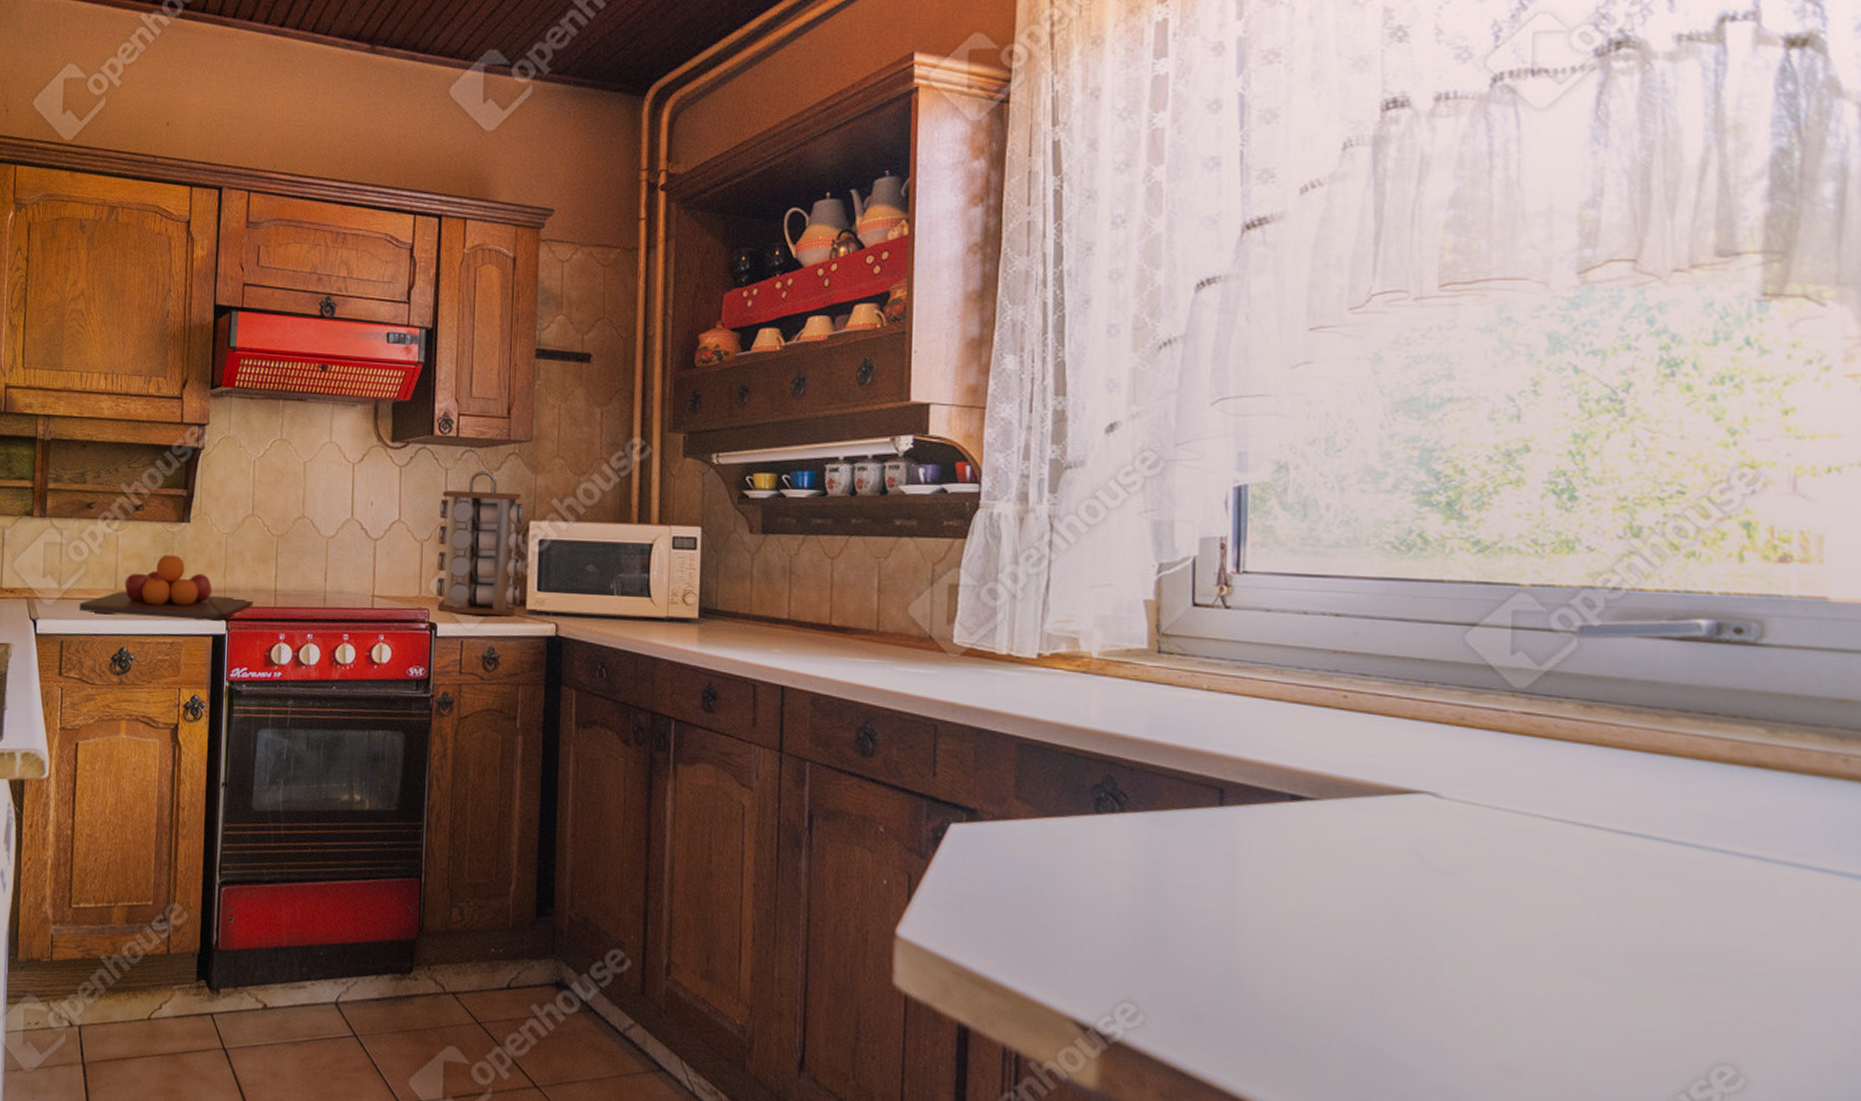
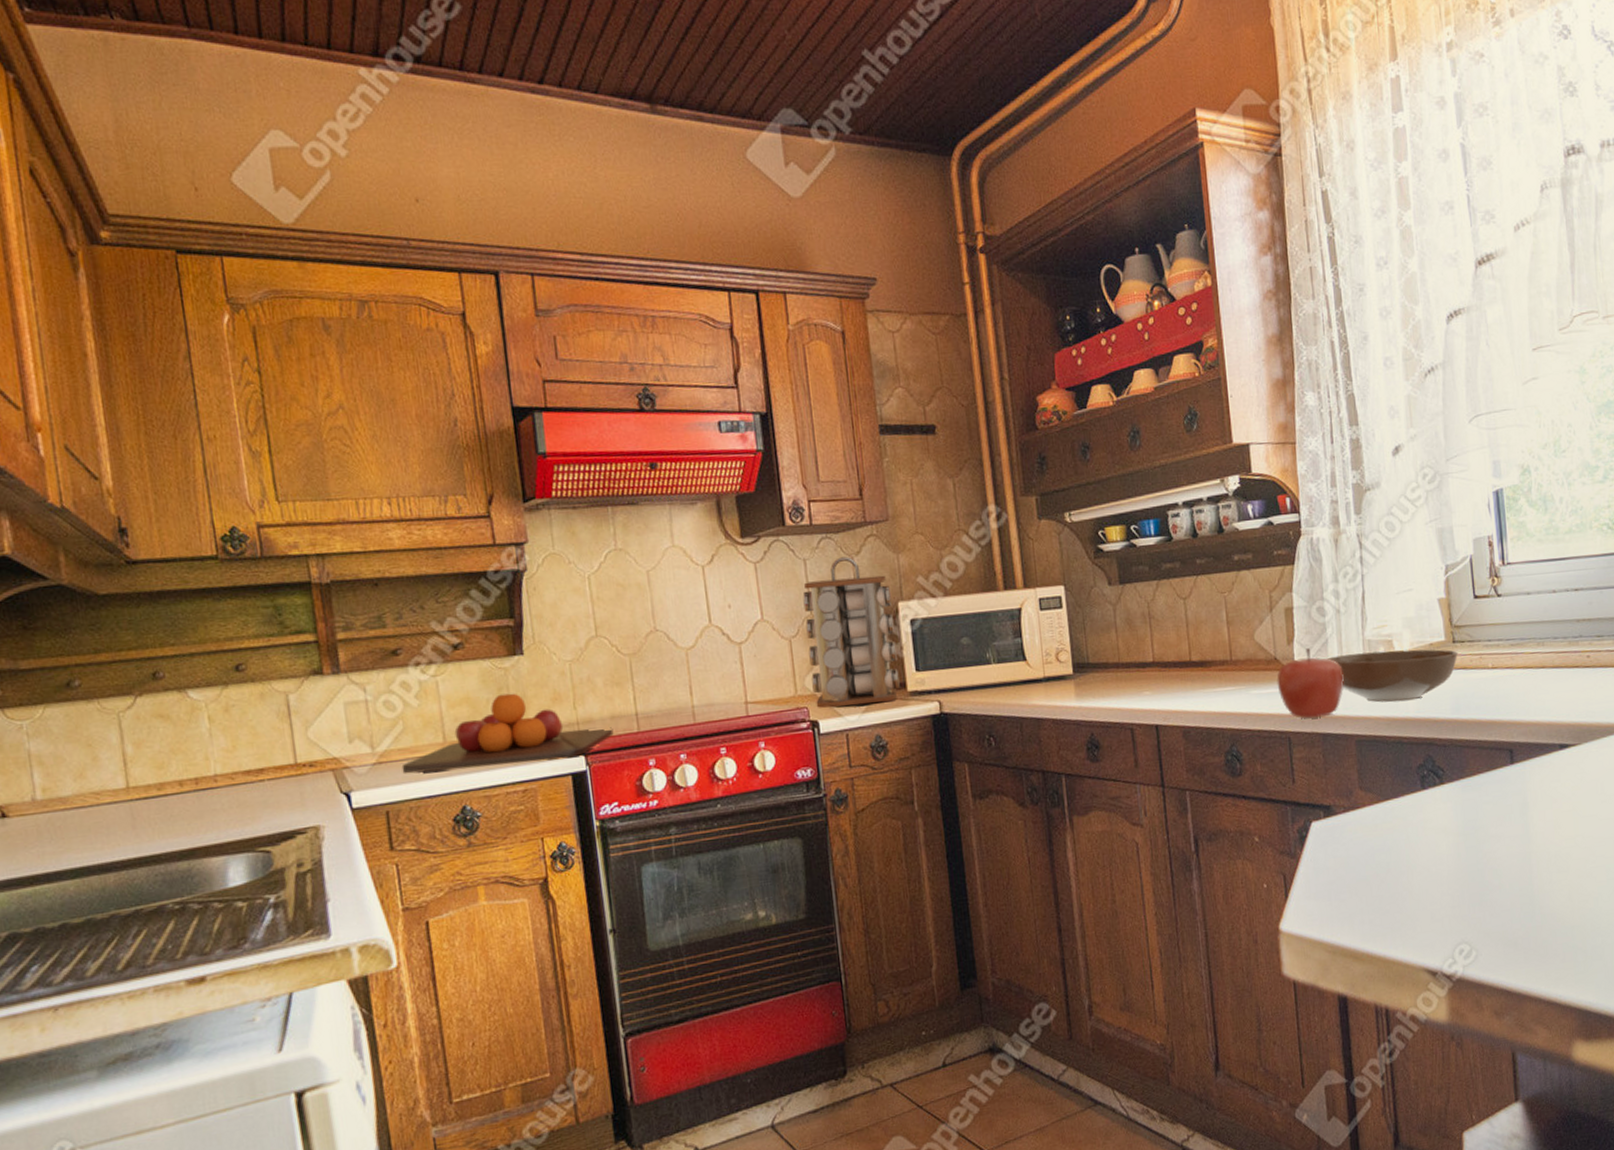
fruit: none [928,631,1011,710] -> present [1276,648,1344,719]
bowl: none [992,645,1164,710] -> present [1326,649,1459,703]

